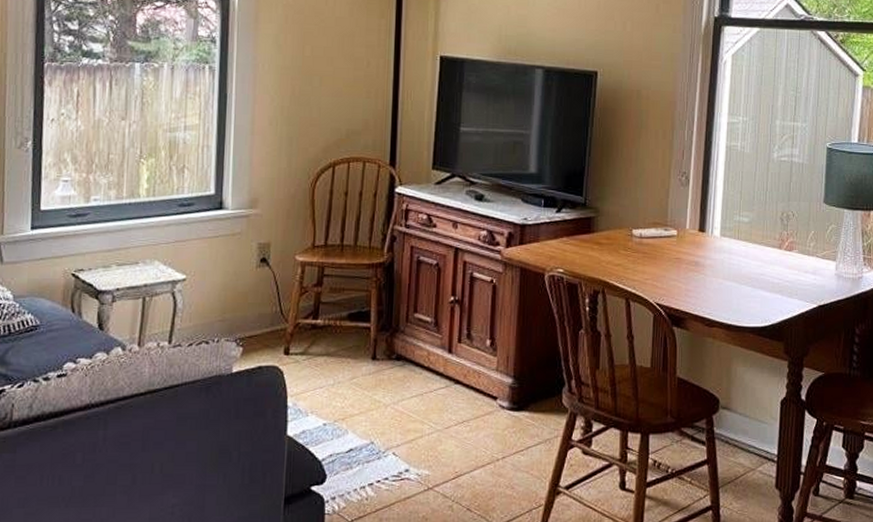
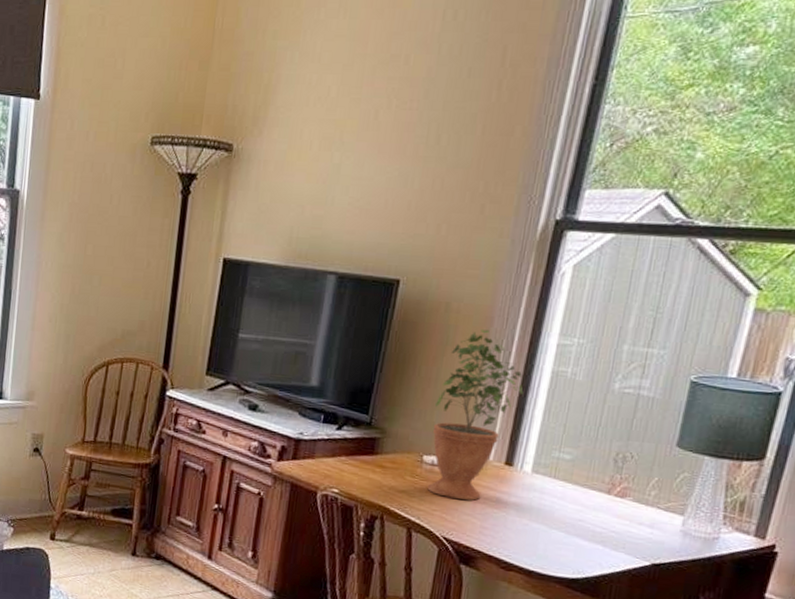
potted plant: none [637,113,706,266] -> present [427,329,524,501]

